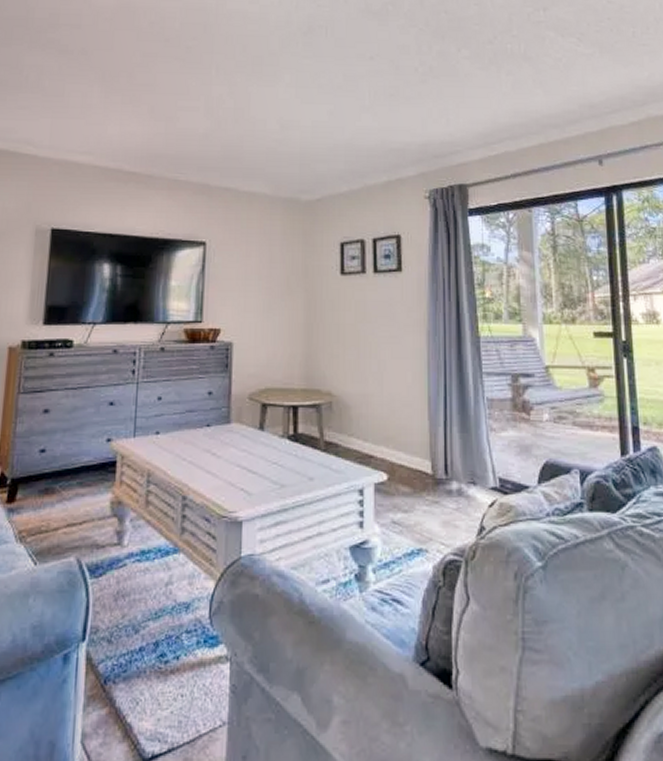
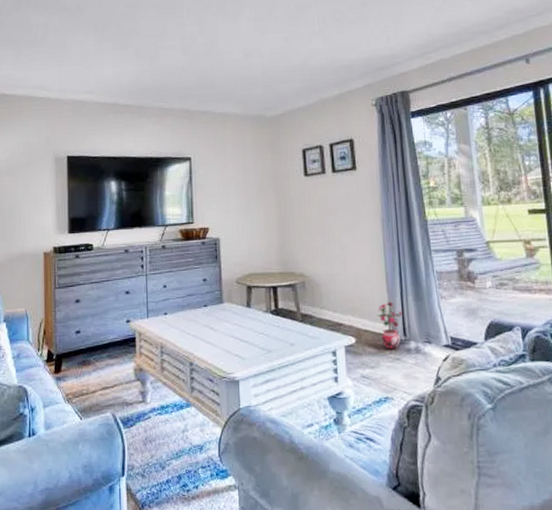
potted plant: none [415,431,446,491] -> present [377,301,403,350]

